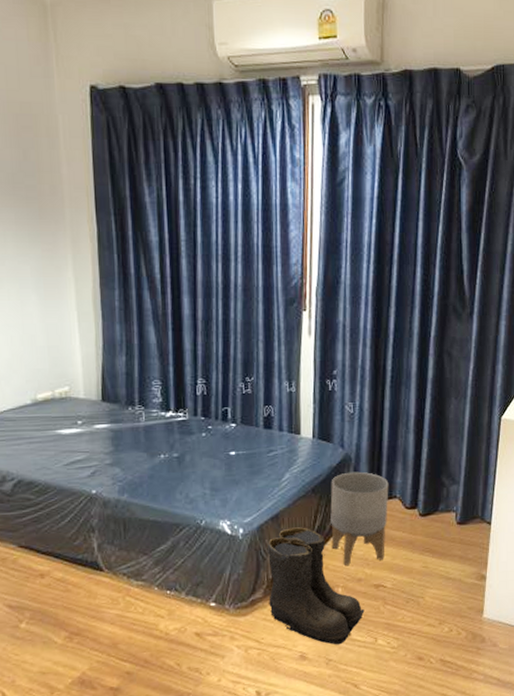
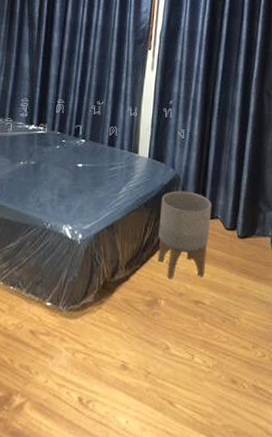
boots: present [267,527,365,645] -> none [98,238,184,358]

